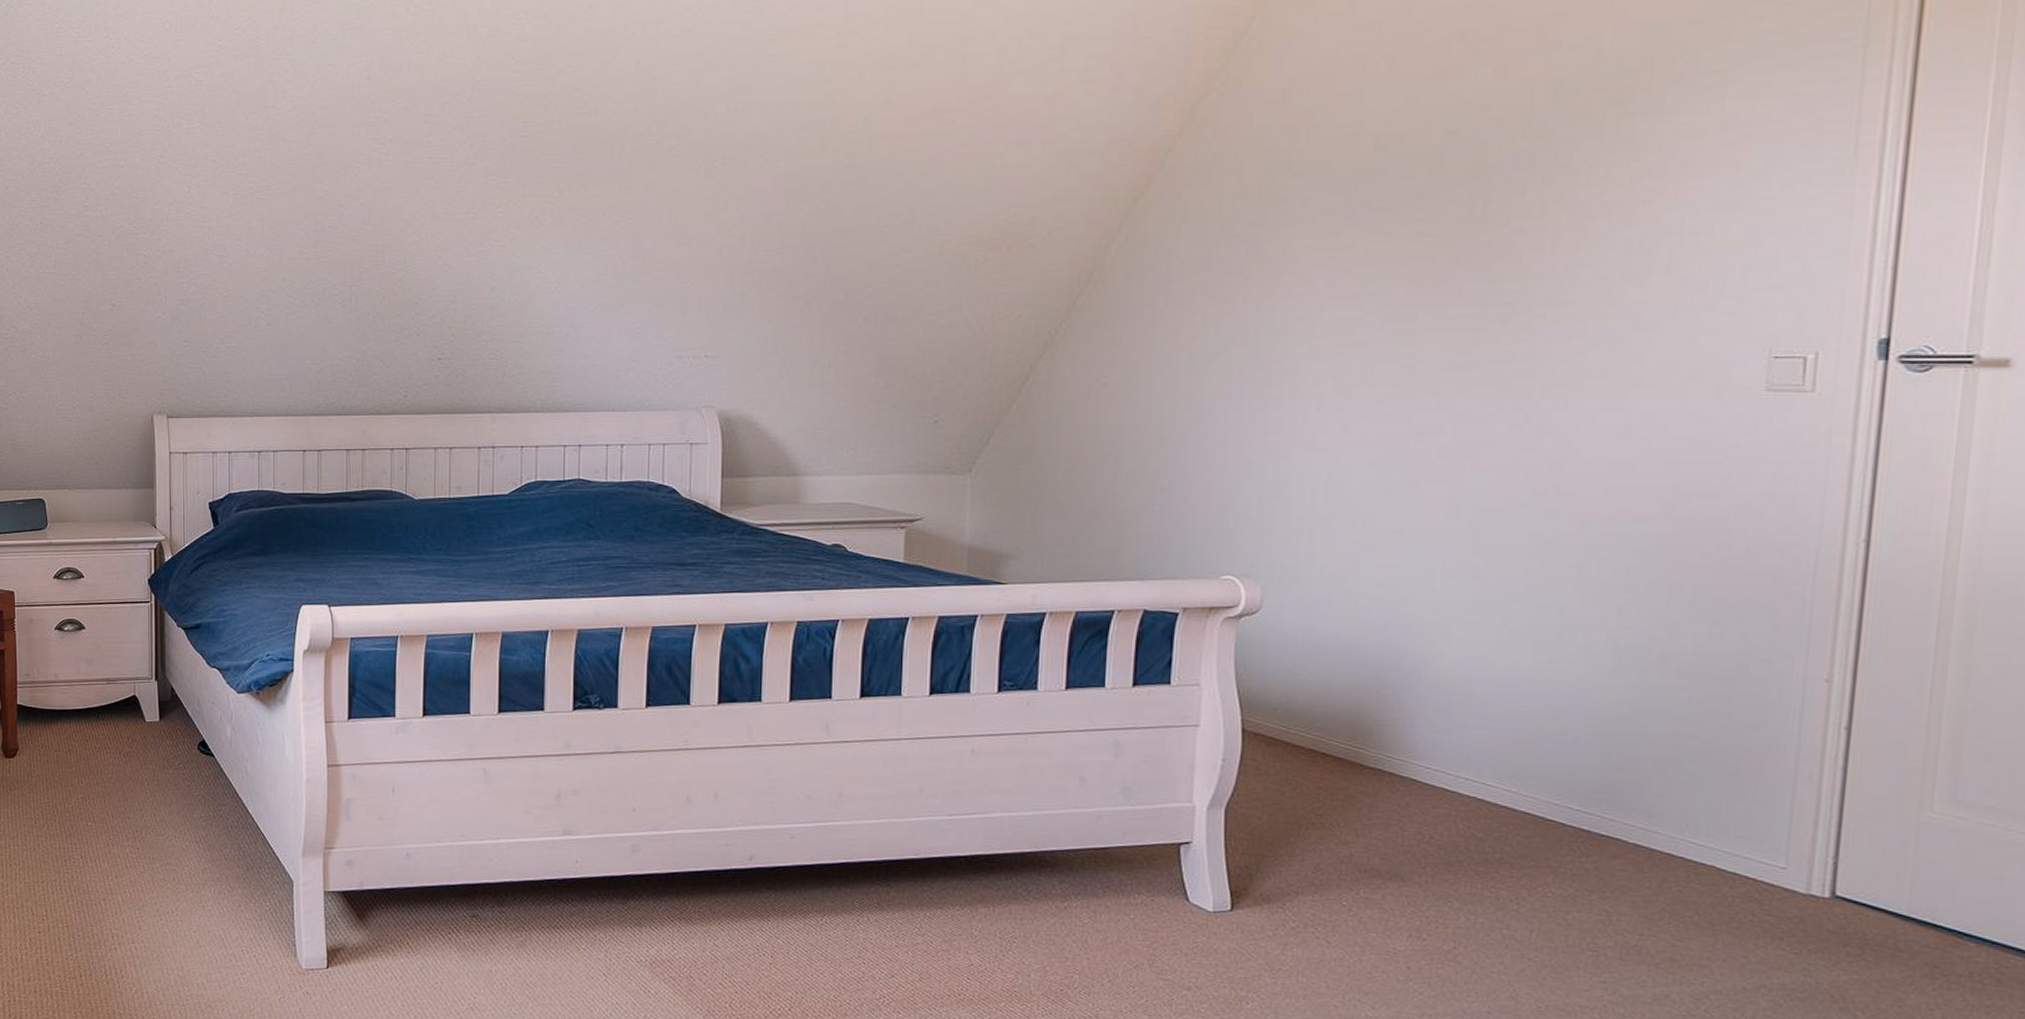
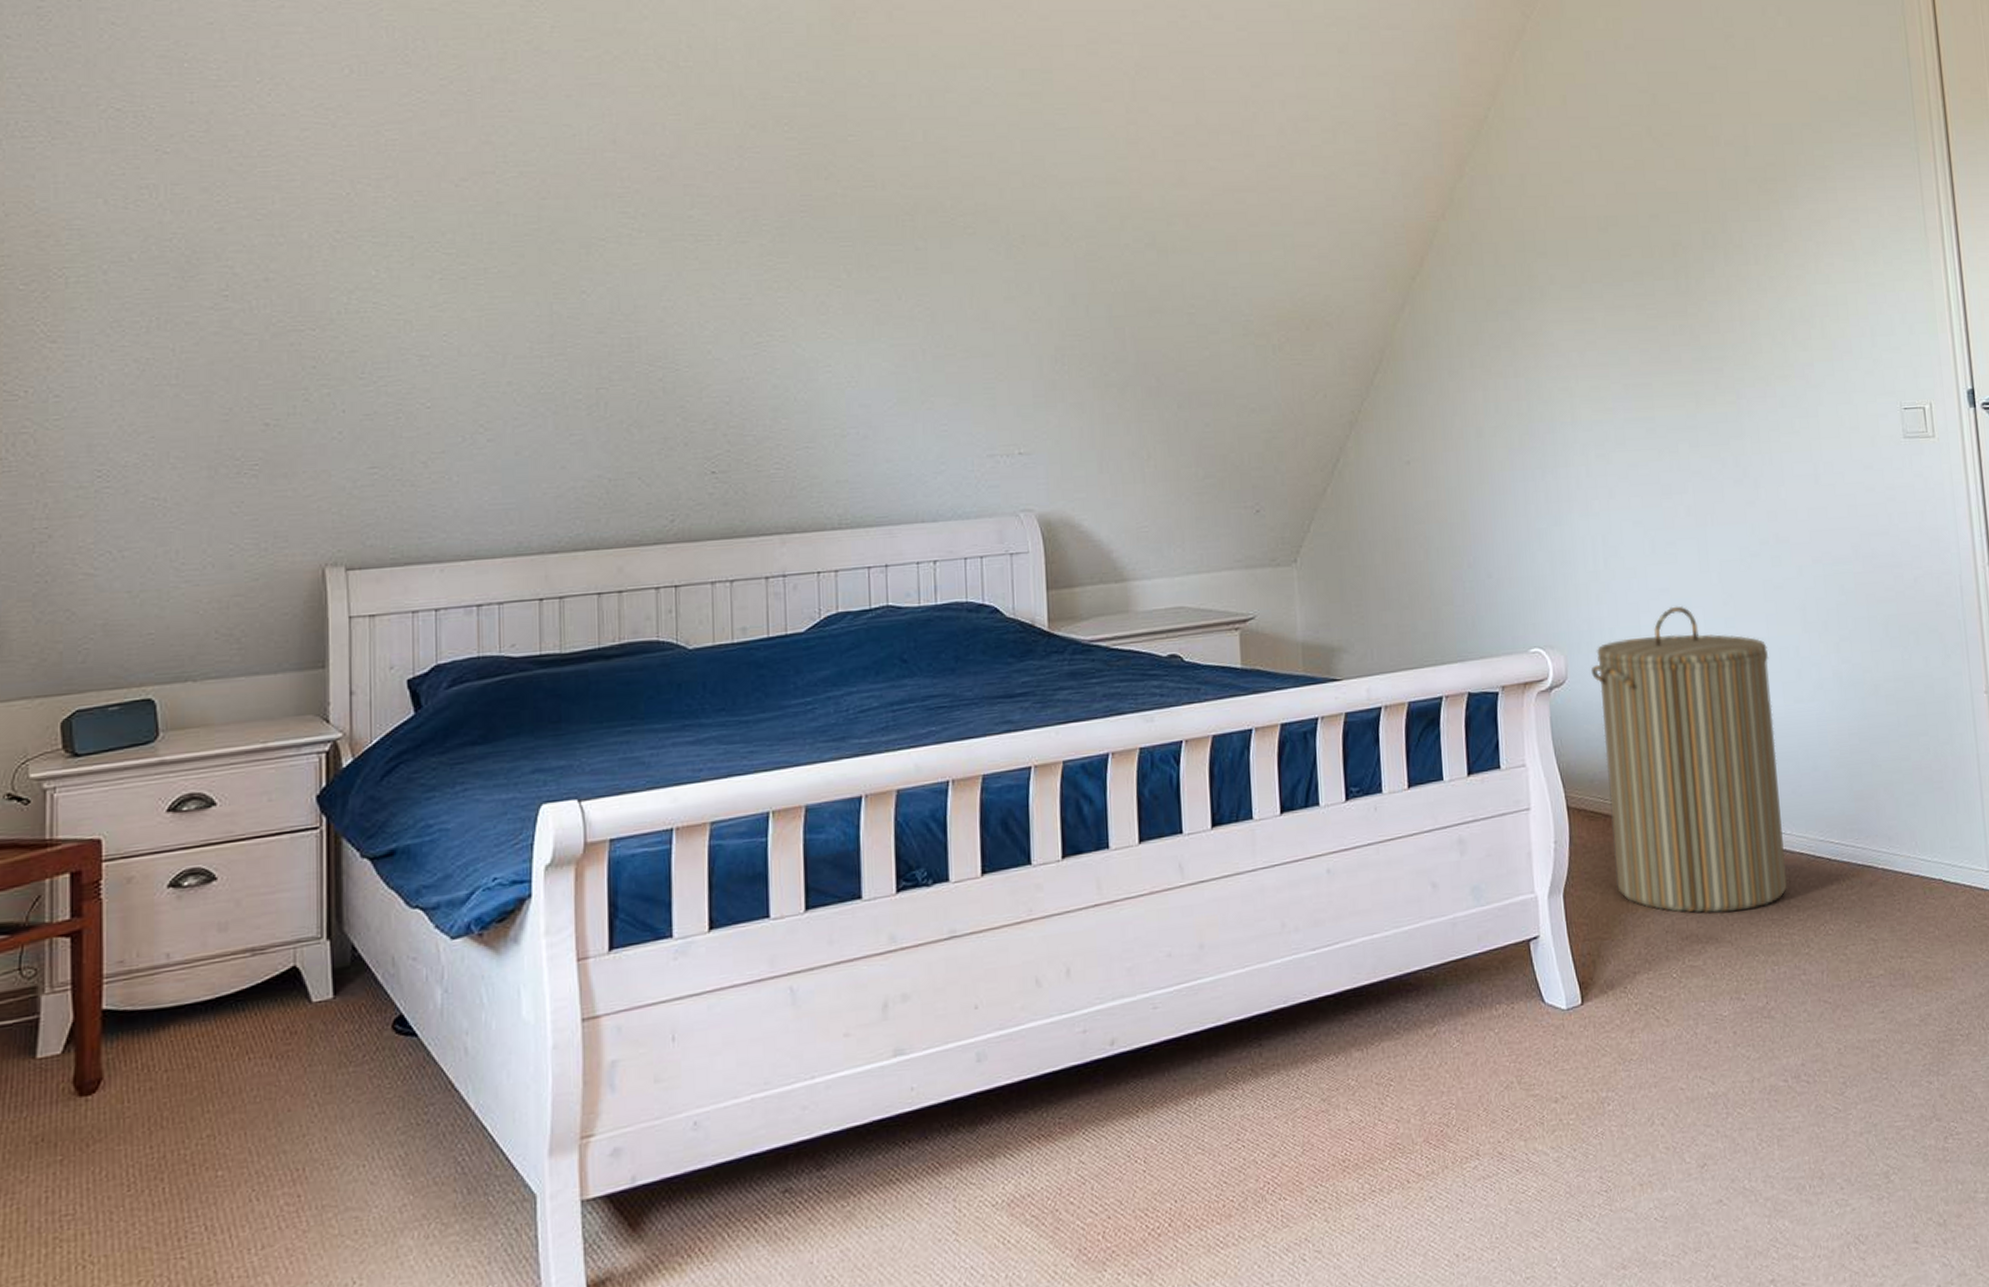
laundry hamper: none [1289,549,1523,858] -> present [1590,605,1787,913]

